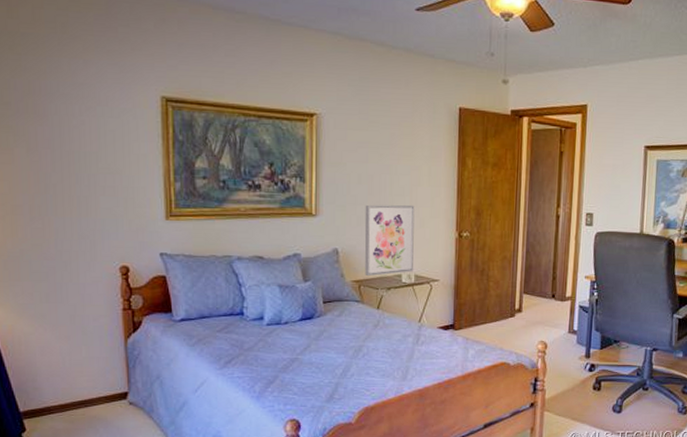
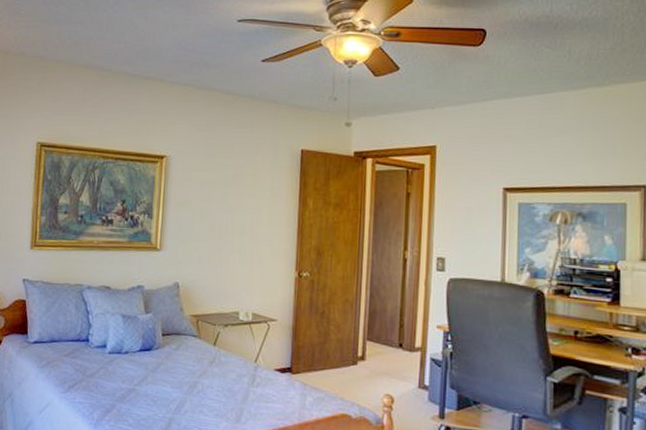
wall art: present [364,204,415,277] -> none [203,241,254,312]

